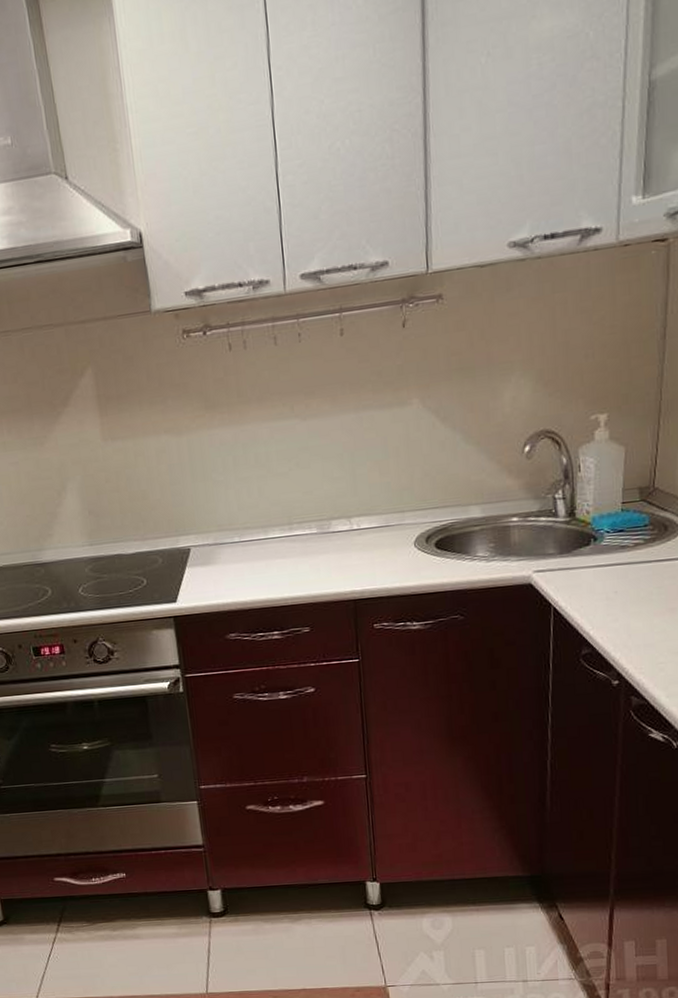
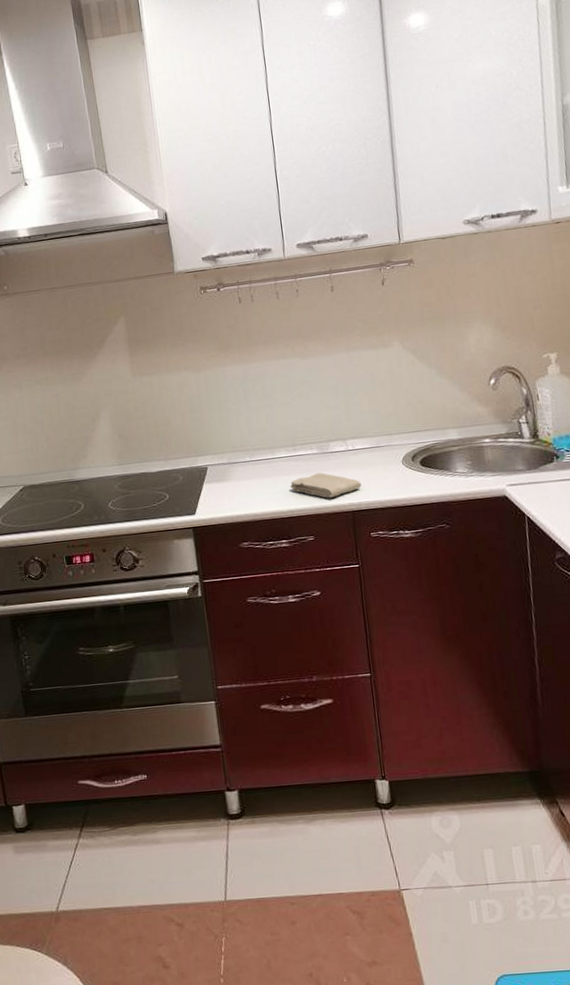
washcloth: none [283,555,366,585] -> present [289,472,362,498]

